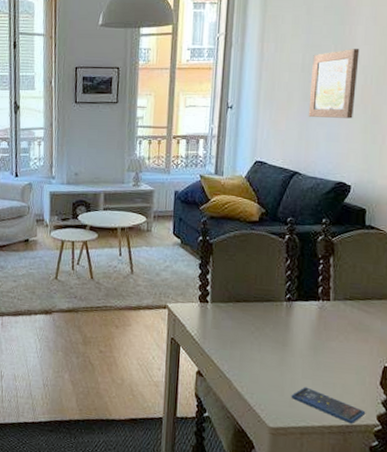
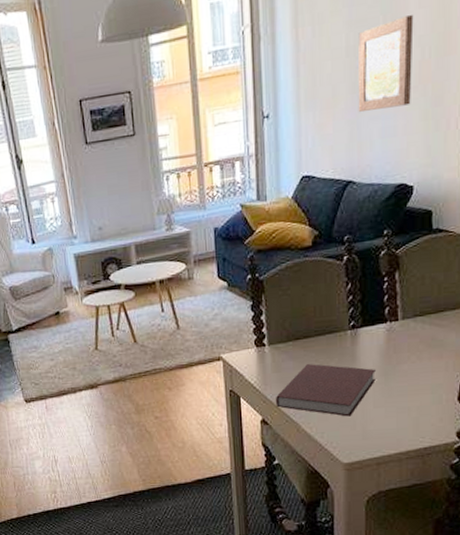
notebook: none [212,326,306,382] -> present [276,364,376,417]
smartphone: present [291,387,366,424] -> none [363,416,444,446]

